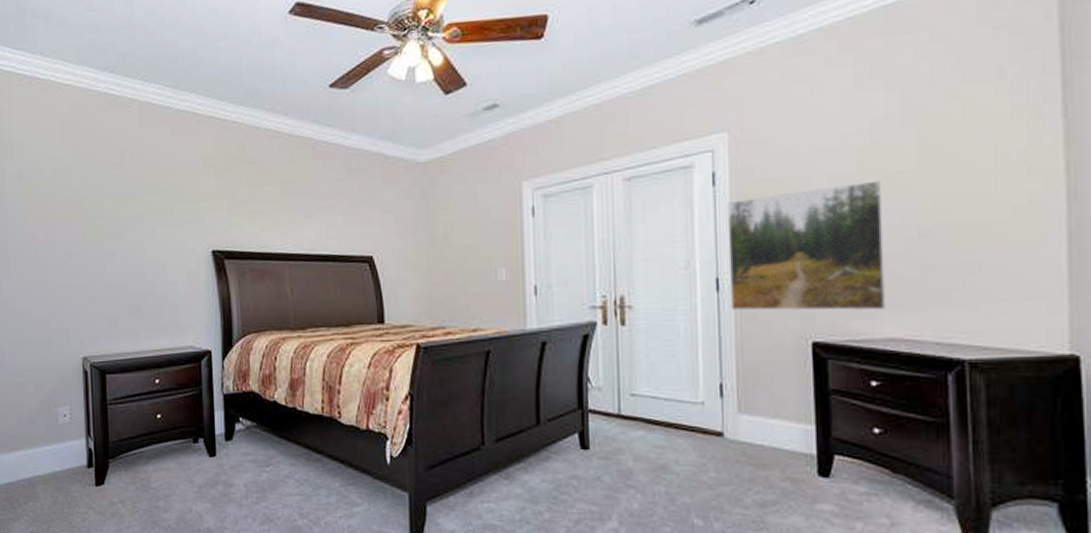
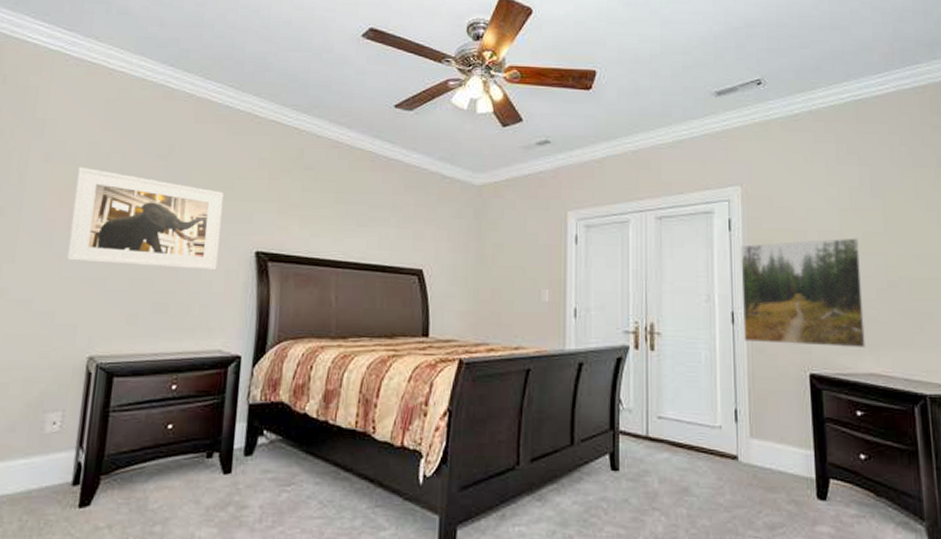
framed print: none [47,182,179,272] -> present [67,166,224,271]

